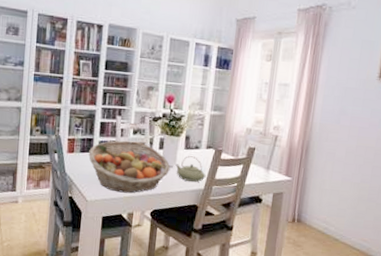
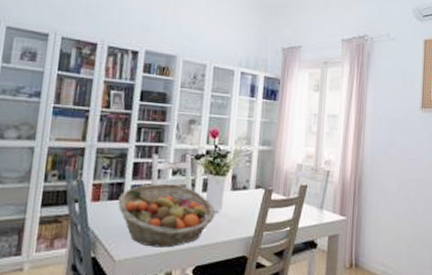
teapot: present [175,156,206,182] -> none [221,198,256,228]

